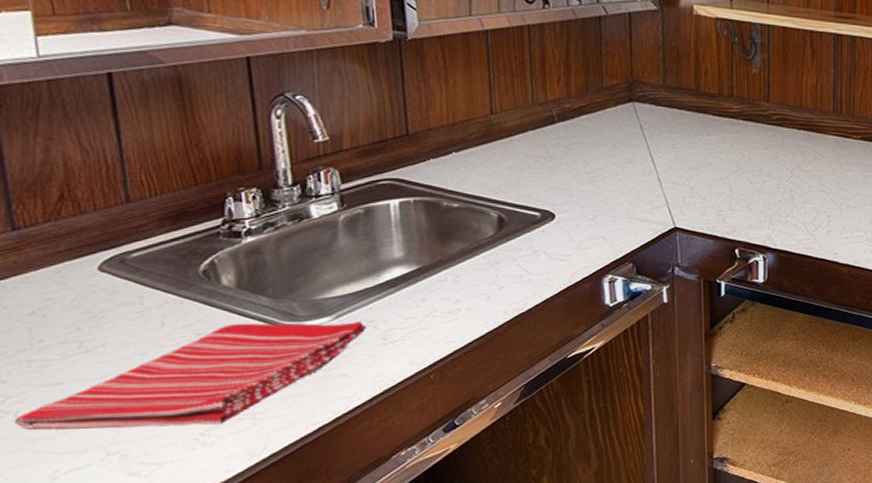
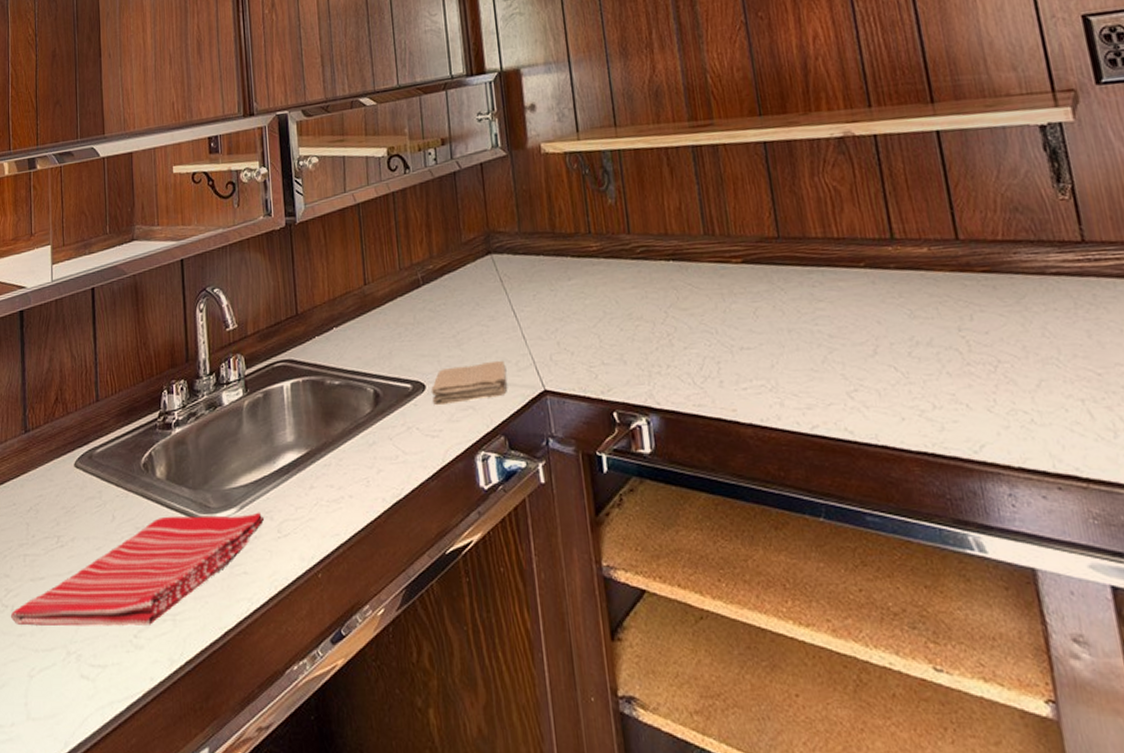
washcloth: none [560,198,639,234] -> present [430,360,507,406]

